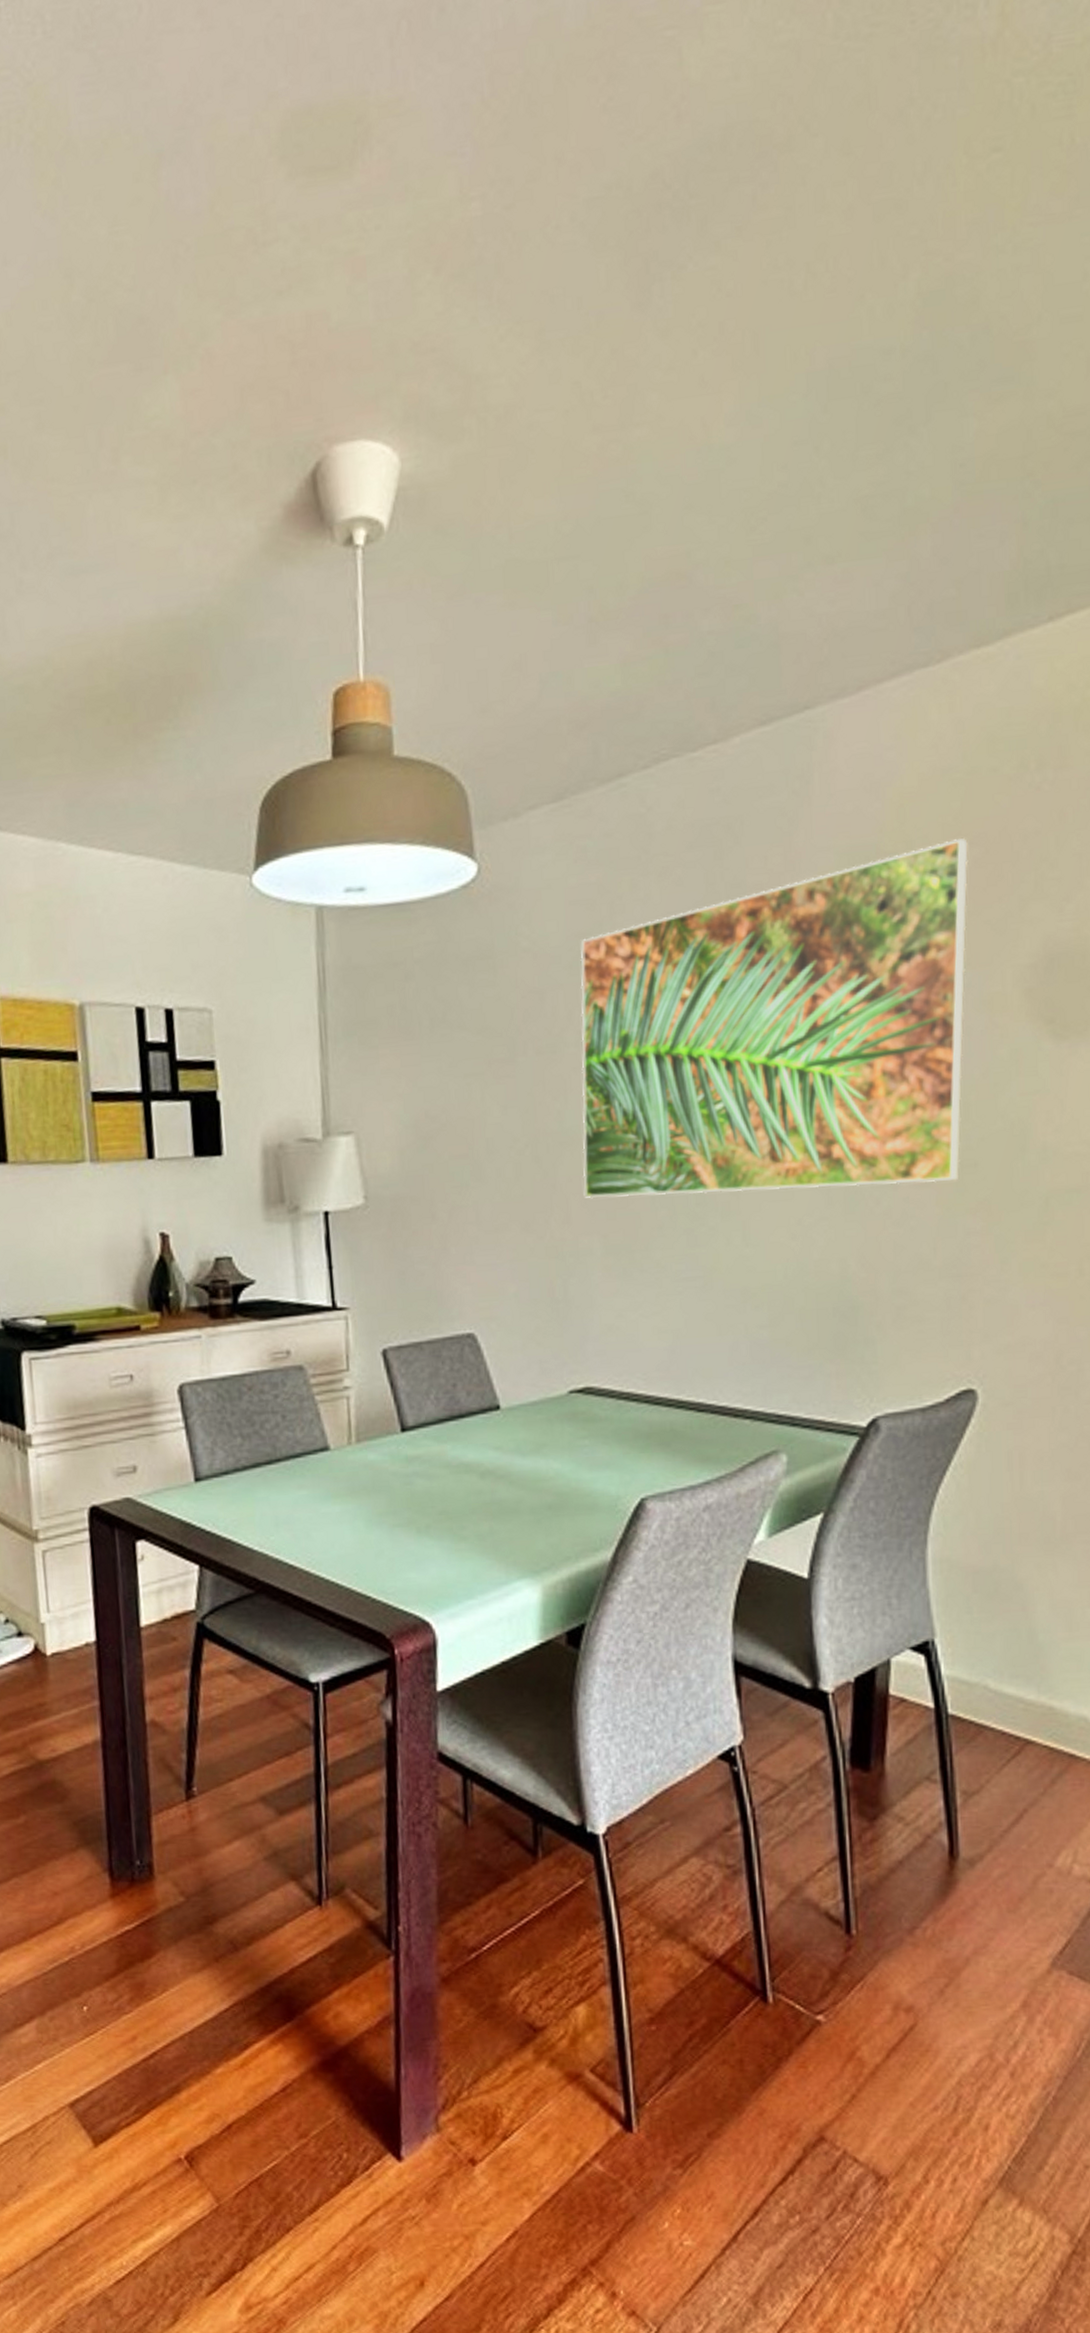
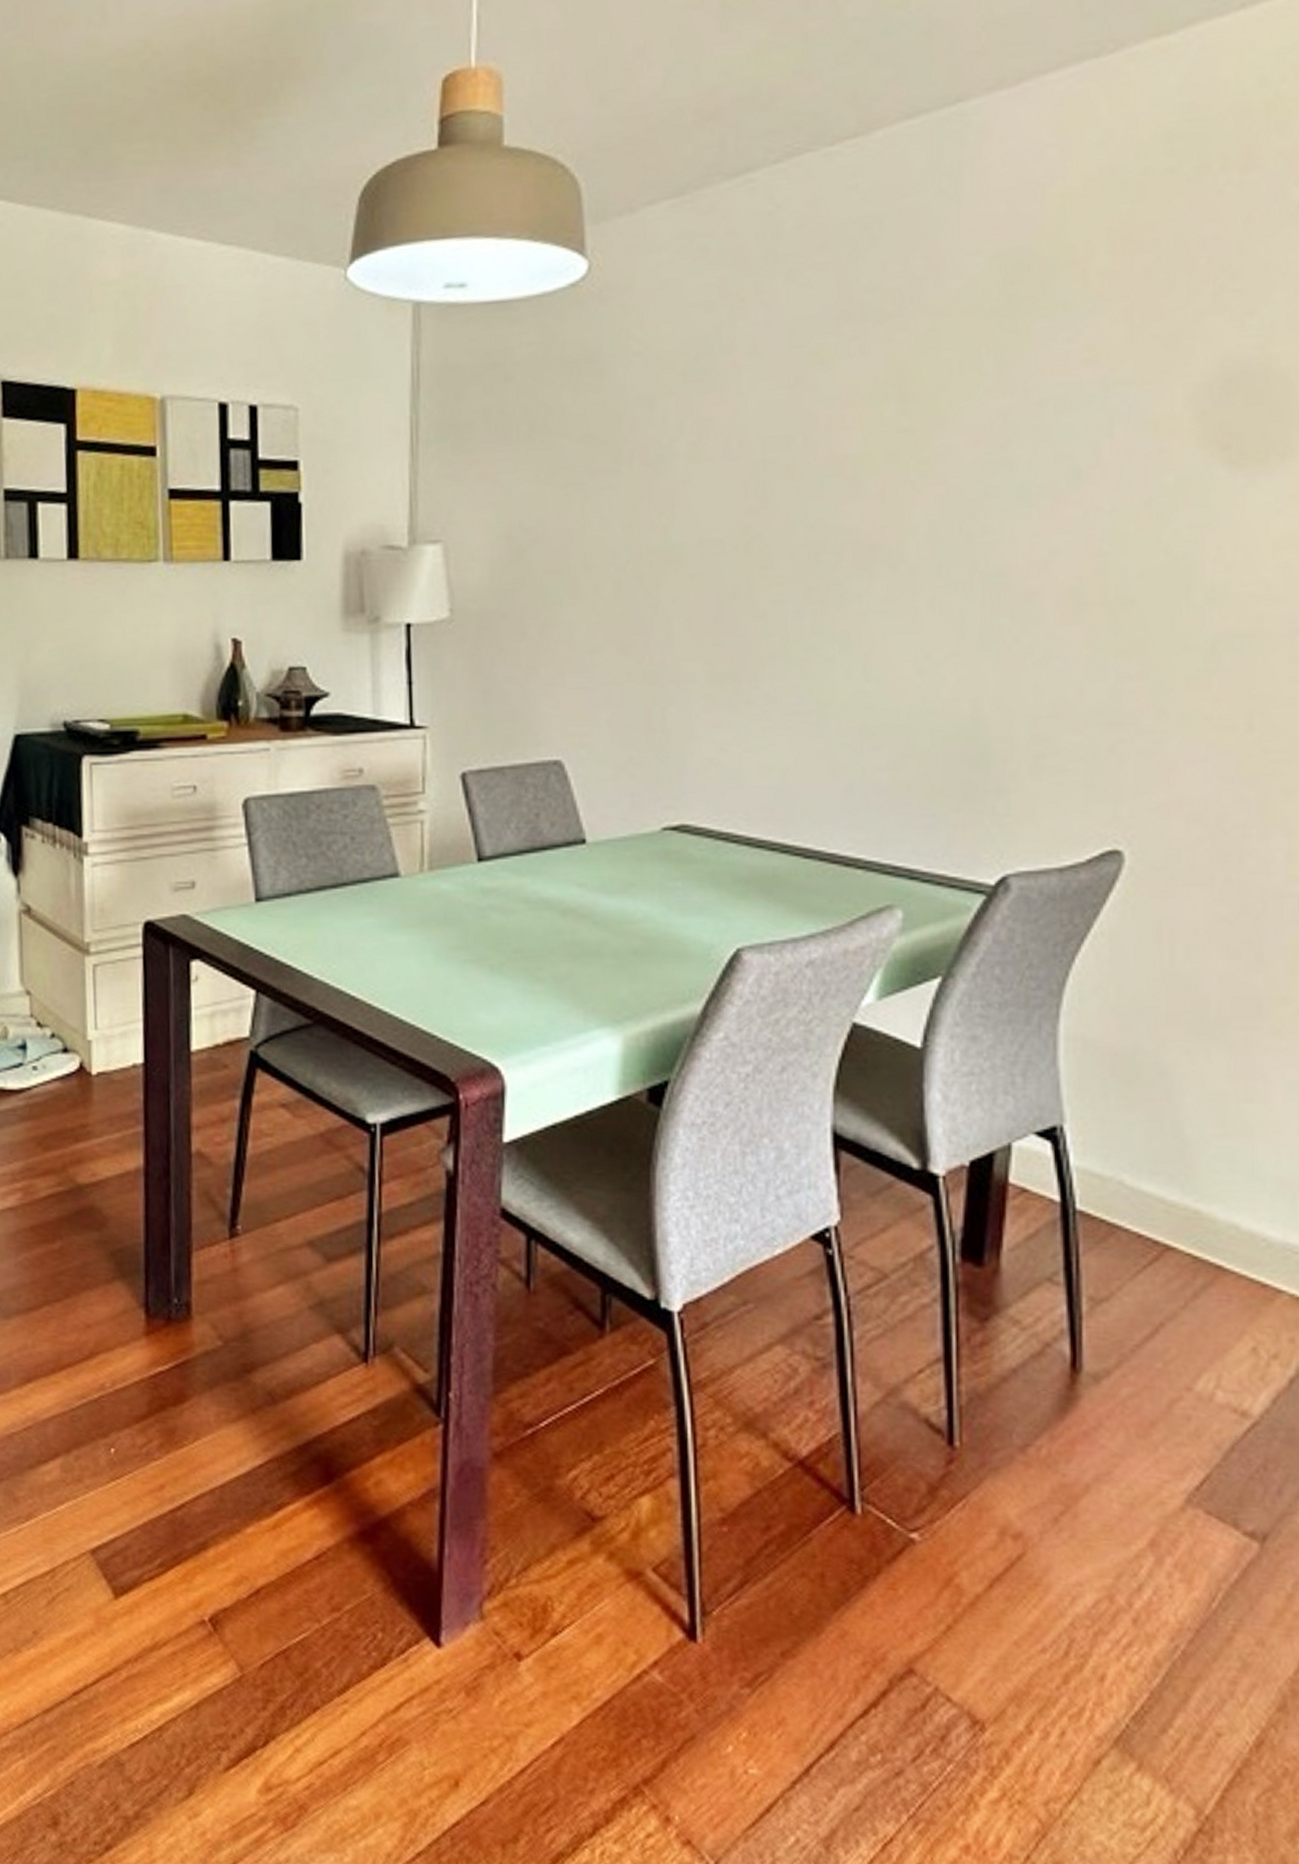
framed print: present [580,837,968,1199] -> none [688,243,1137,622]

